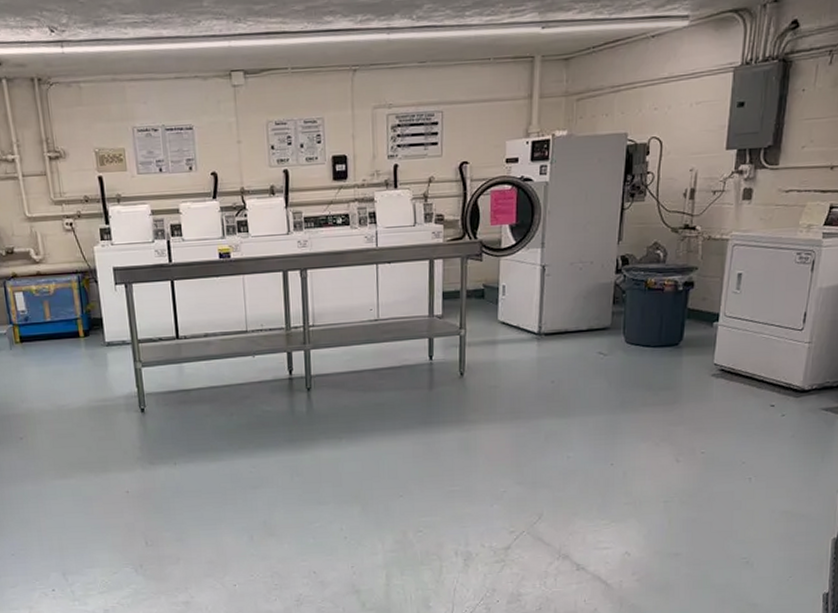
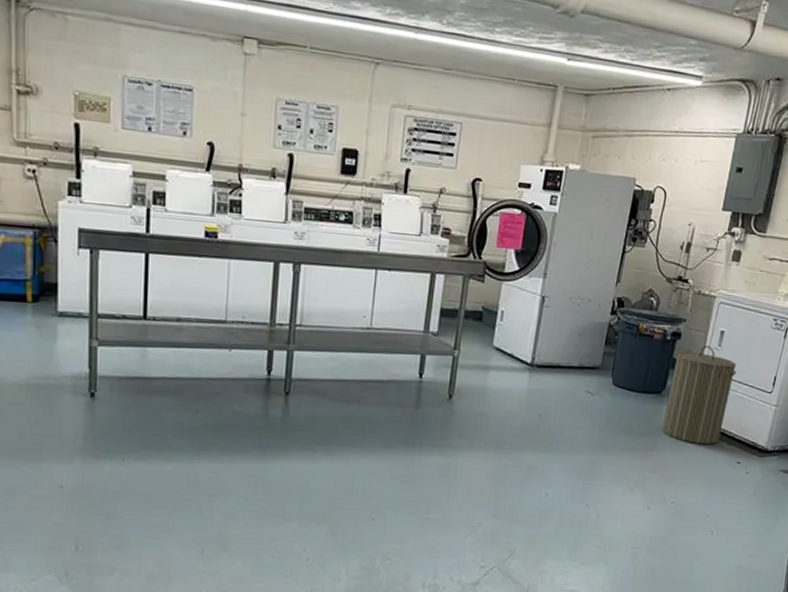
laundry hamper: none [683,291,760,392] -> present [662,346,736,445]

